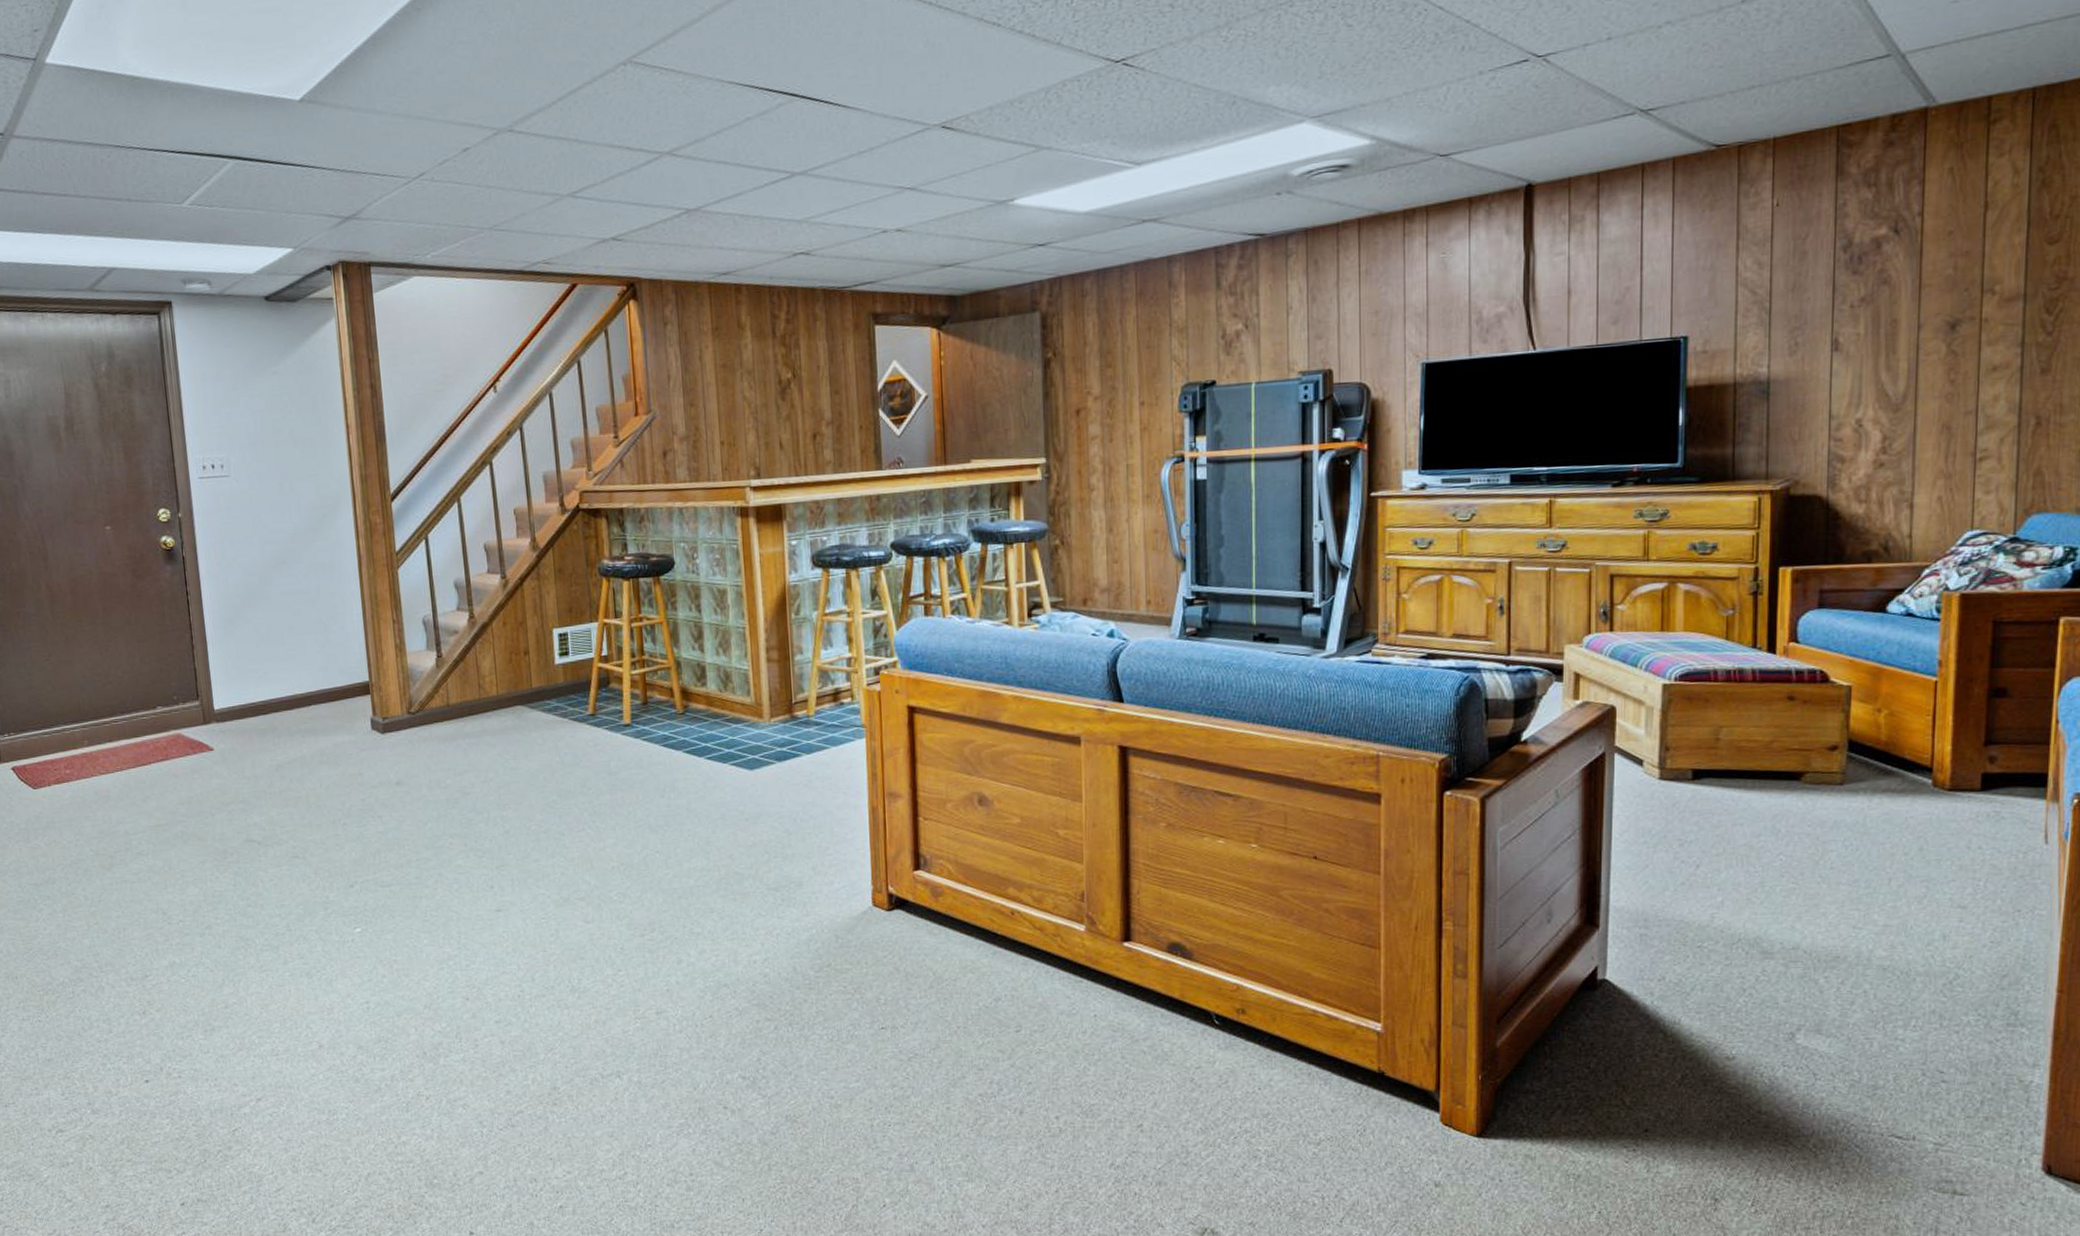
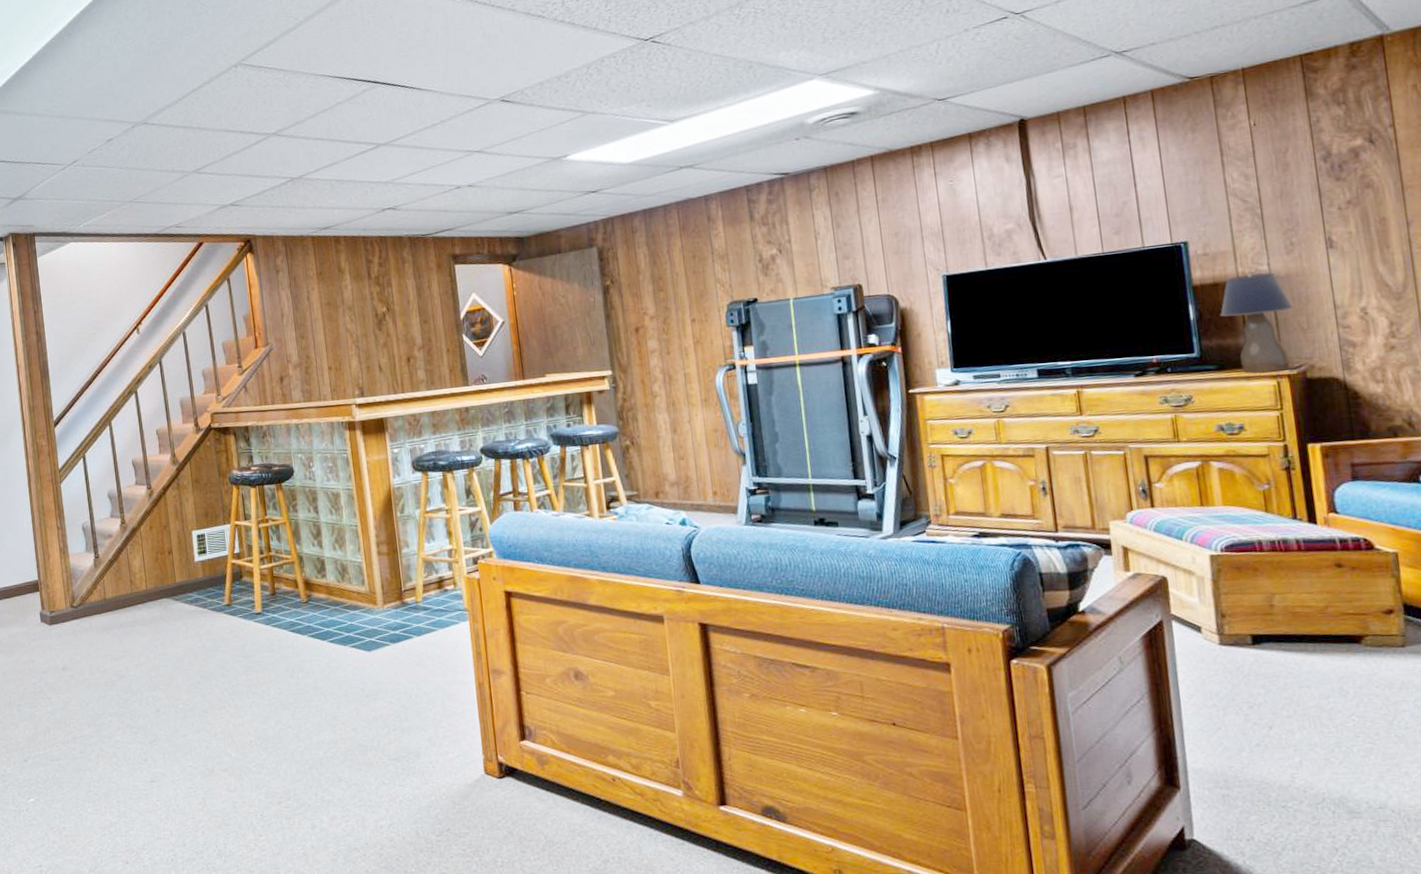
table lamp: none [1711,374,1788,489] -> present [1220,272,1295,374]

